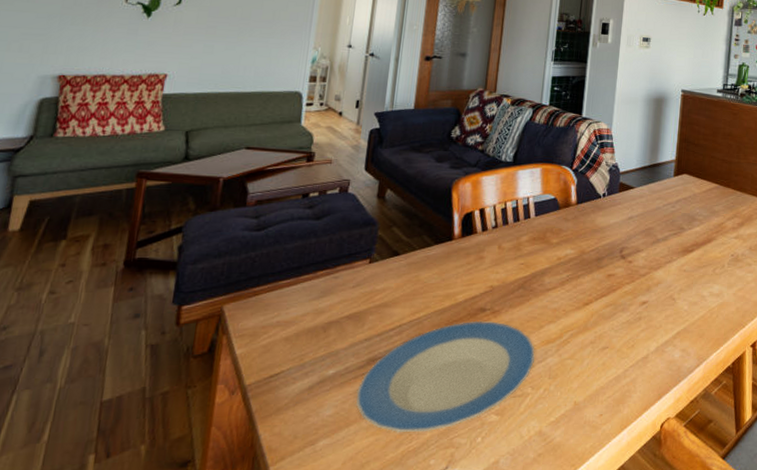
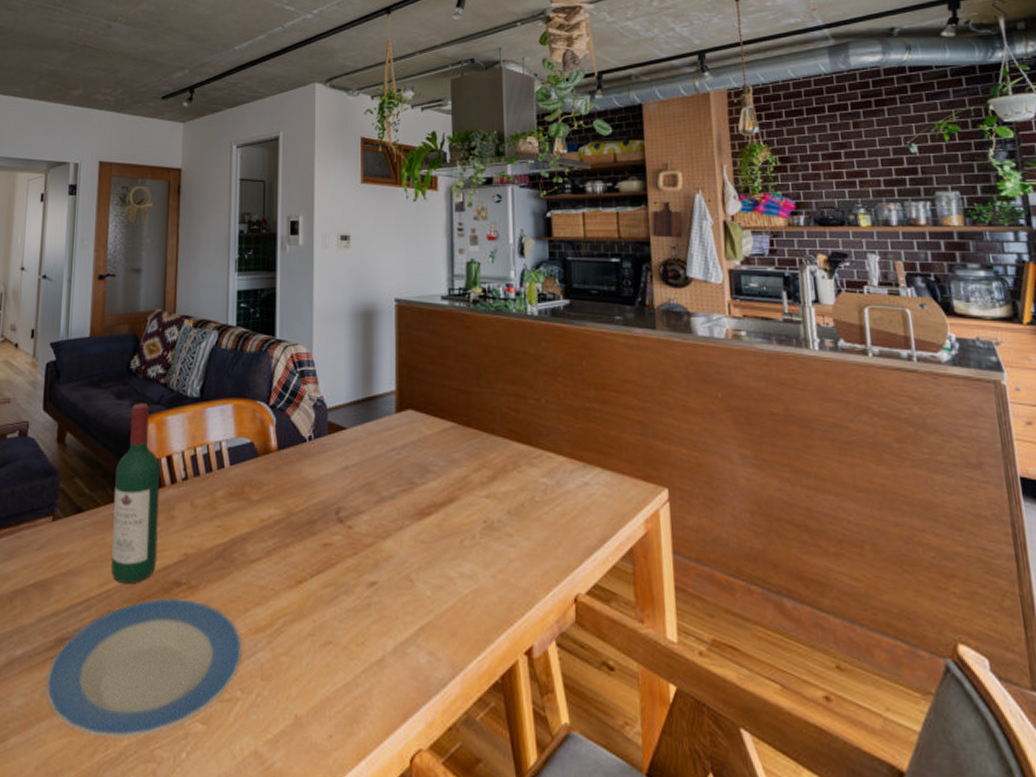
wine bottle: none [423,166,473,312] -> present [111,403,160,584]

